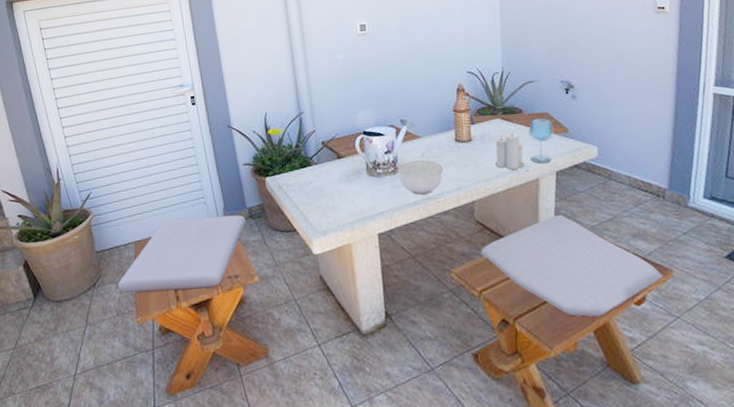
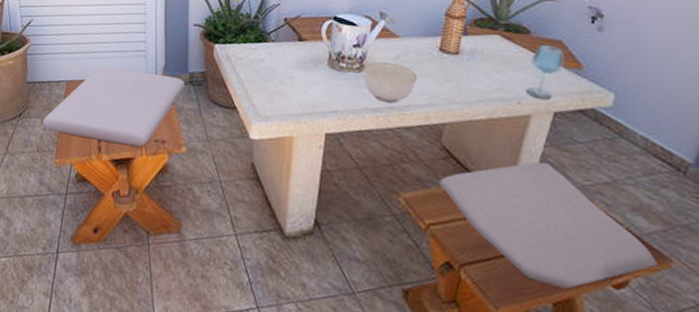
candle: present [495,131,525,171] -> none [482,53,521,100]

